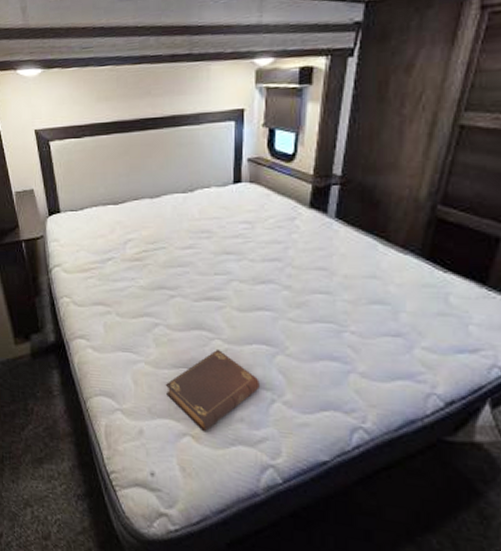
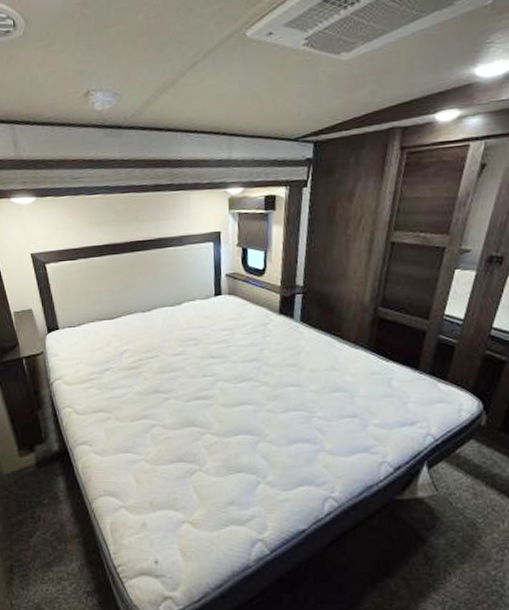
book: present [165,348,260,432] -> none [164,442,246,518]

